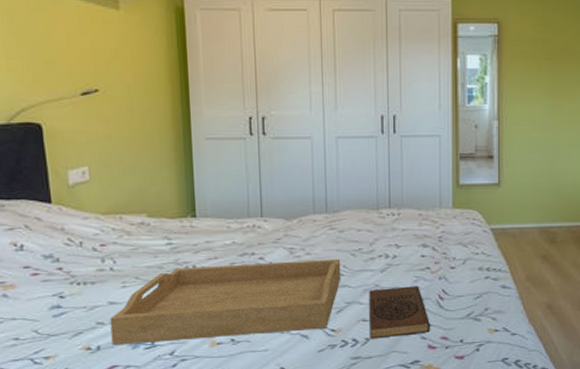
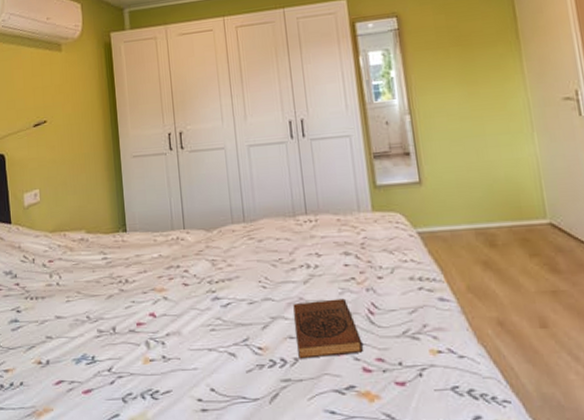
serving tray: present [110,258,341,346] -> none [57,269,264,360]

